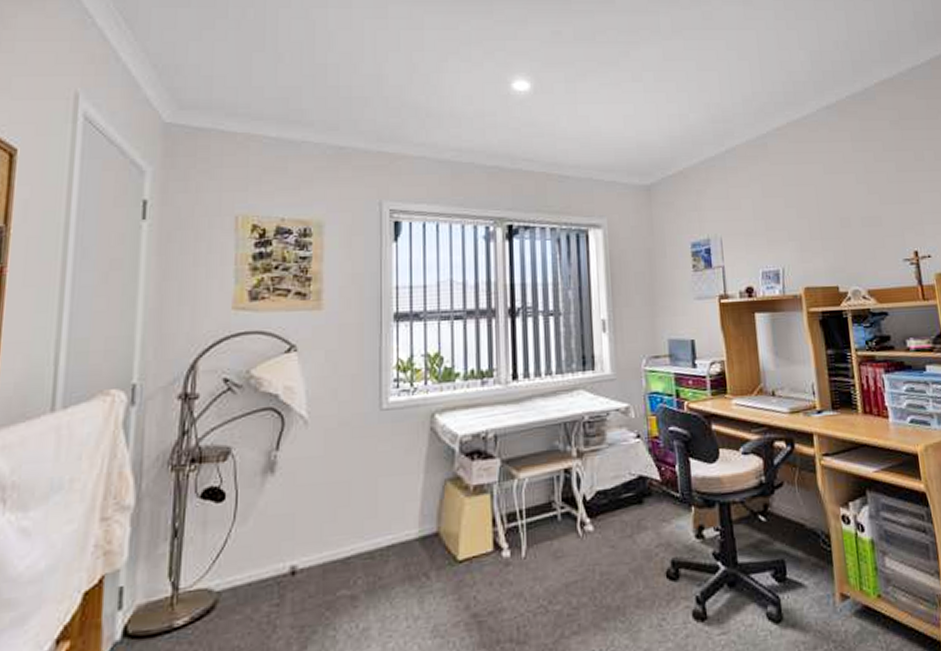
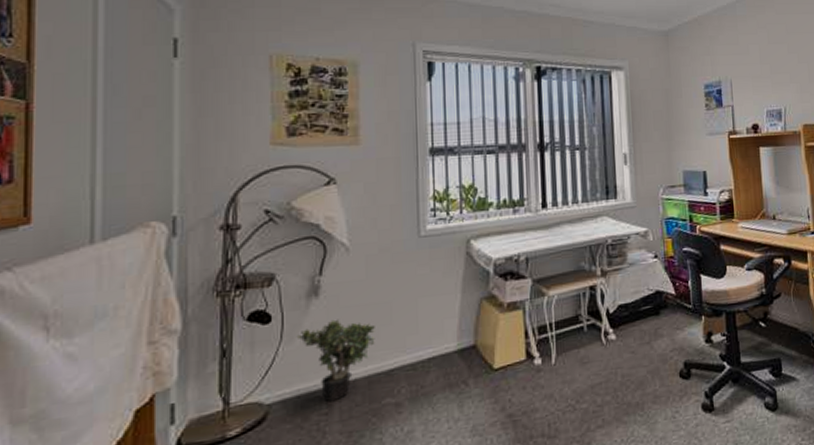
potted plant: none [249,499,332,590] -> present [296,319,375,401]

